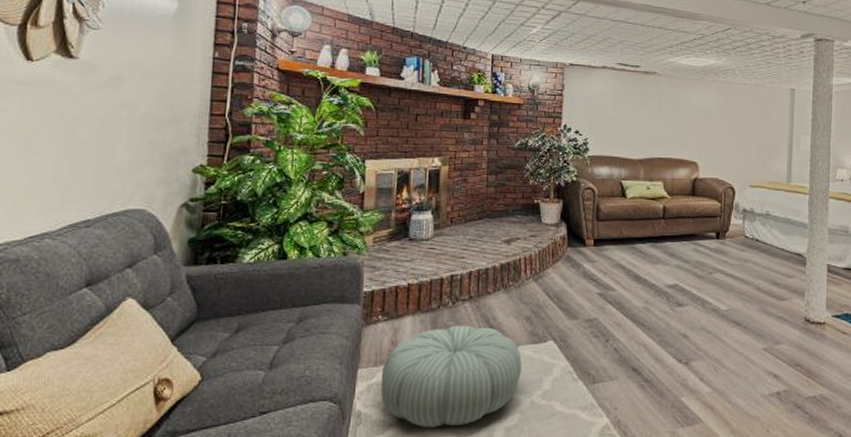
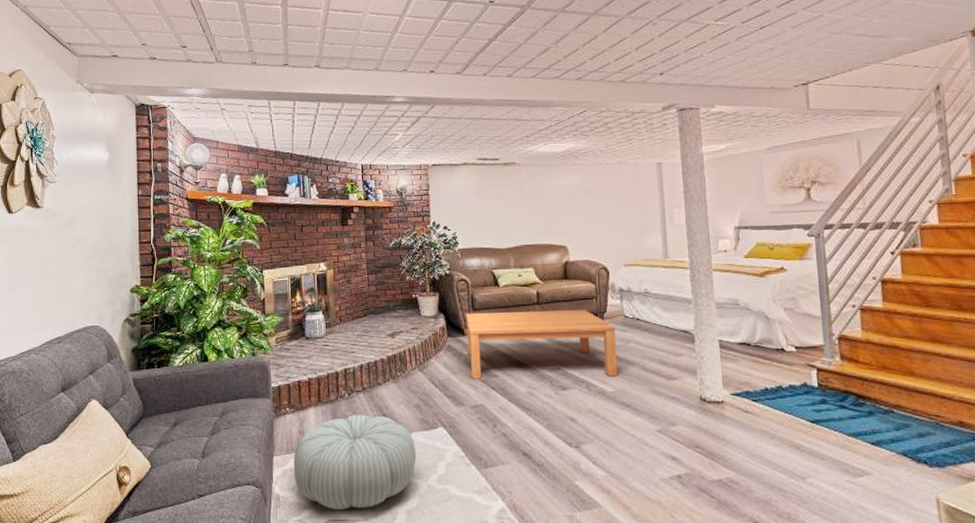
coffee table: none [587,223,736,295] -> present [466,310,618,379]

